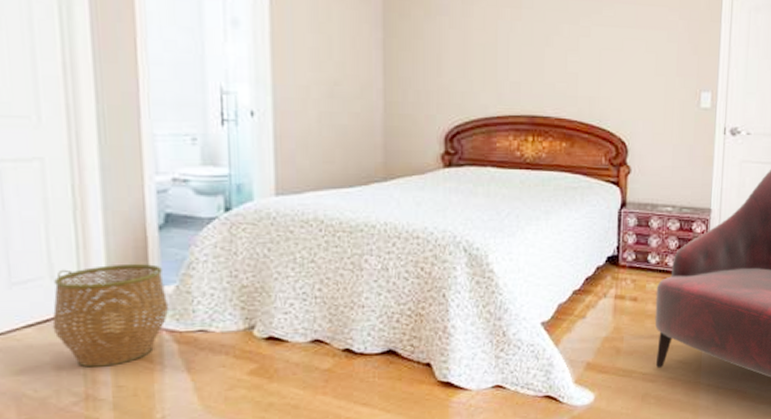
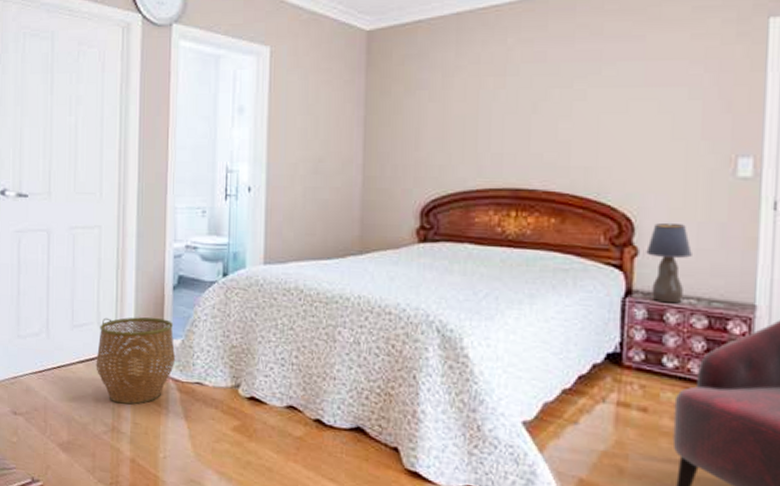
table lamp: none [636,145,669,212] -> present [646,222,692,304]

